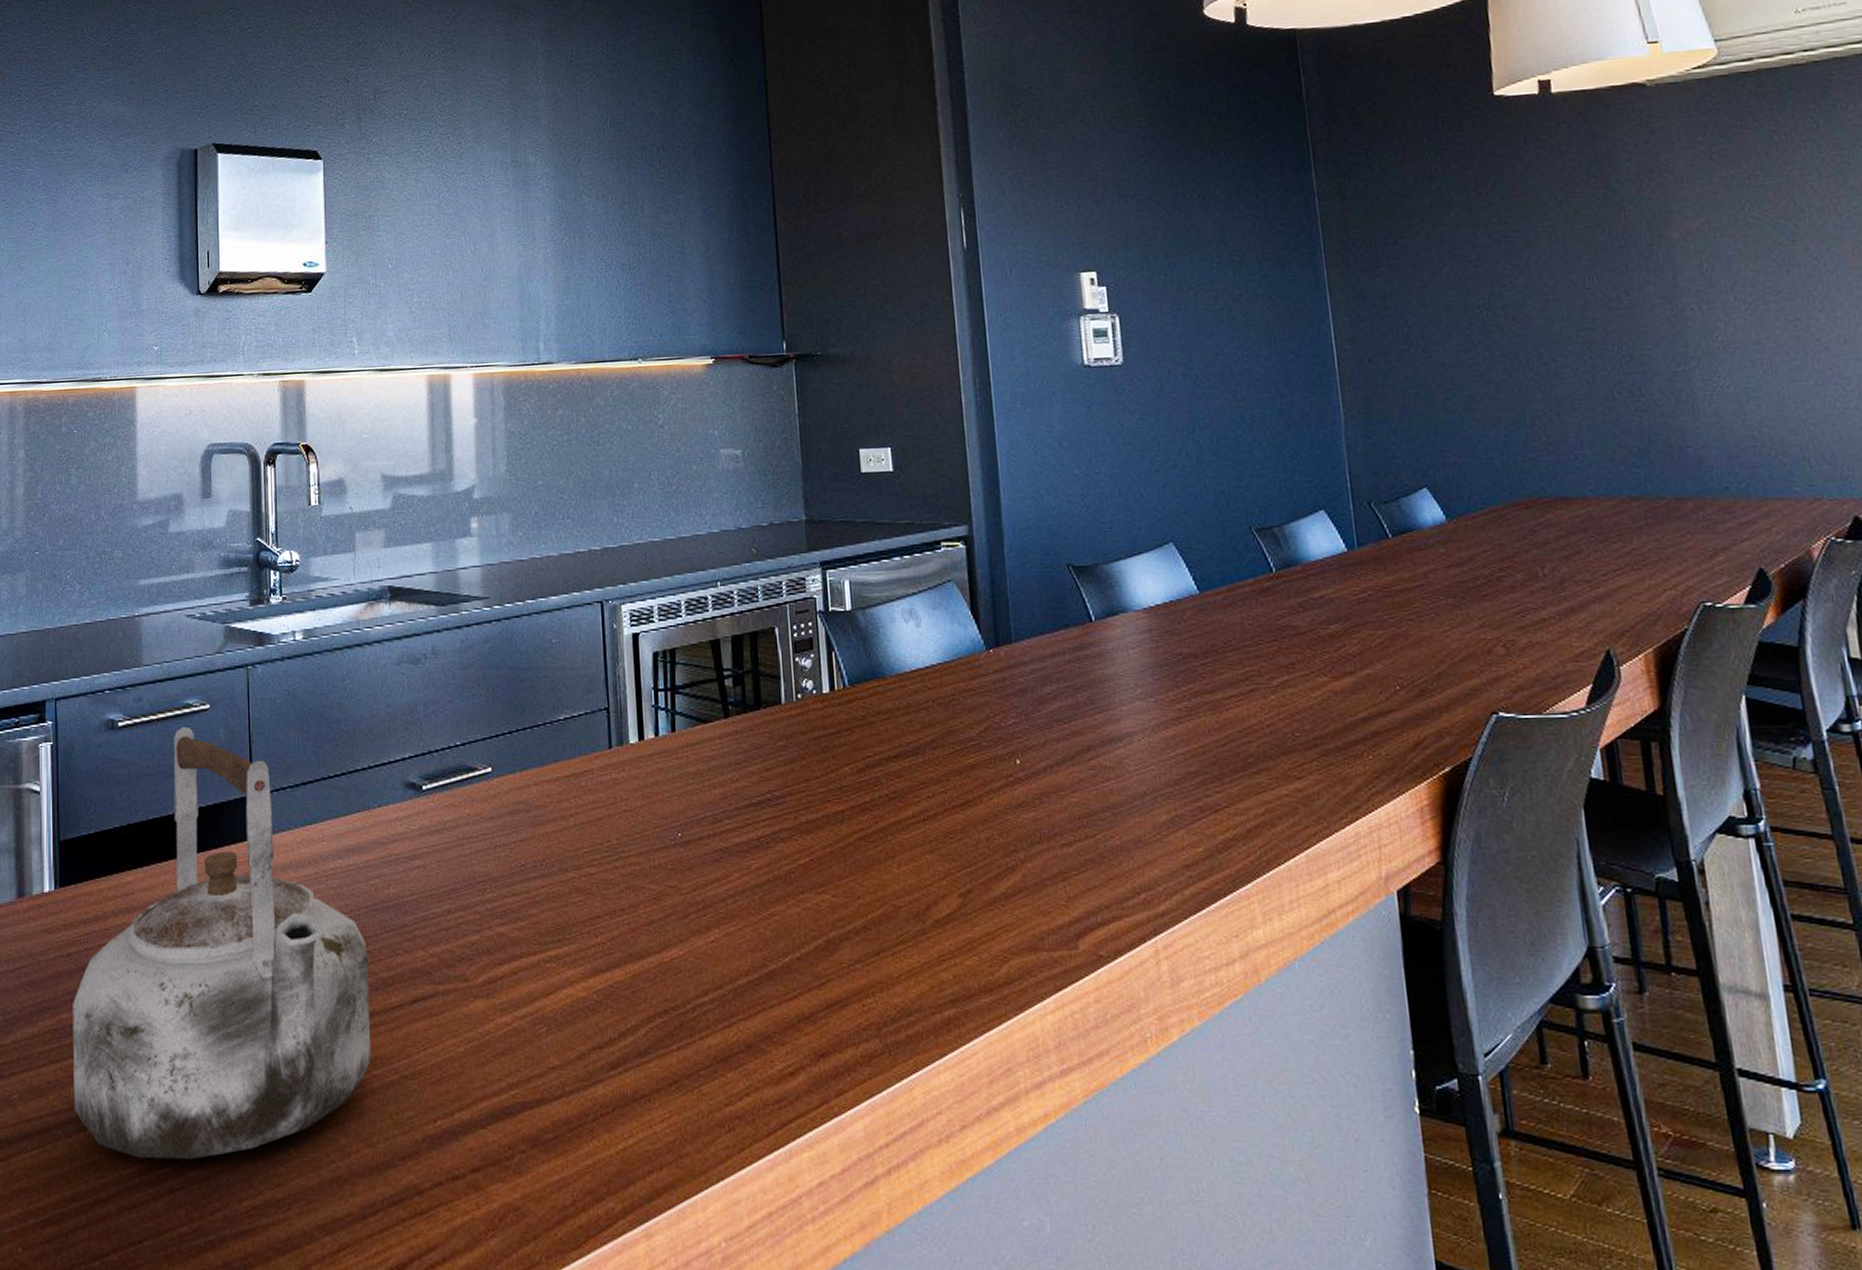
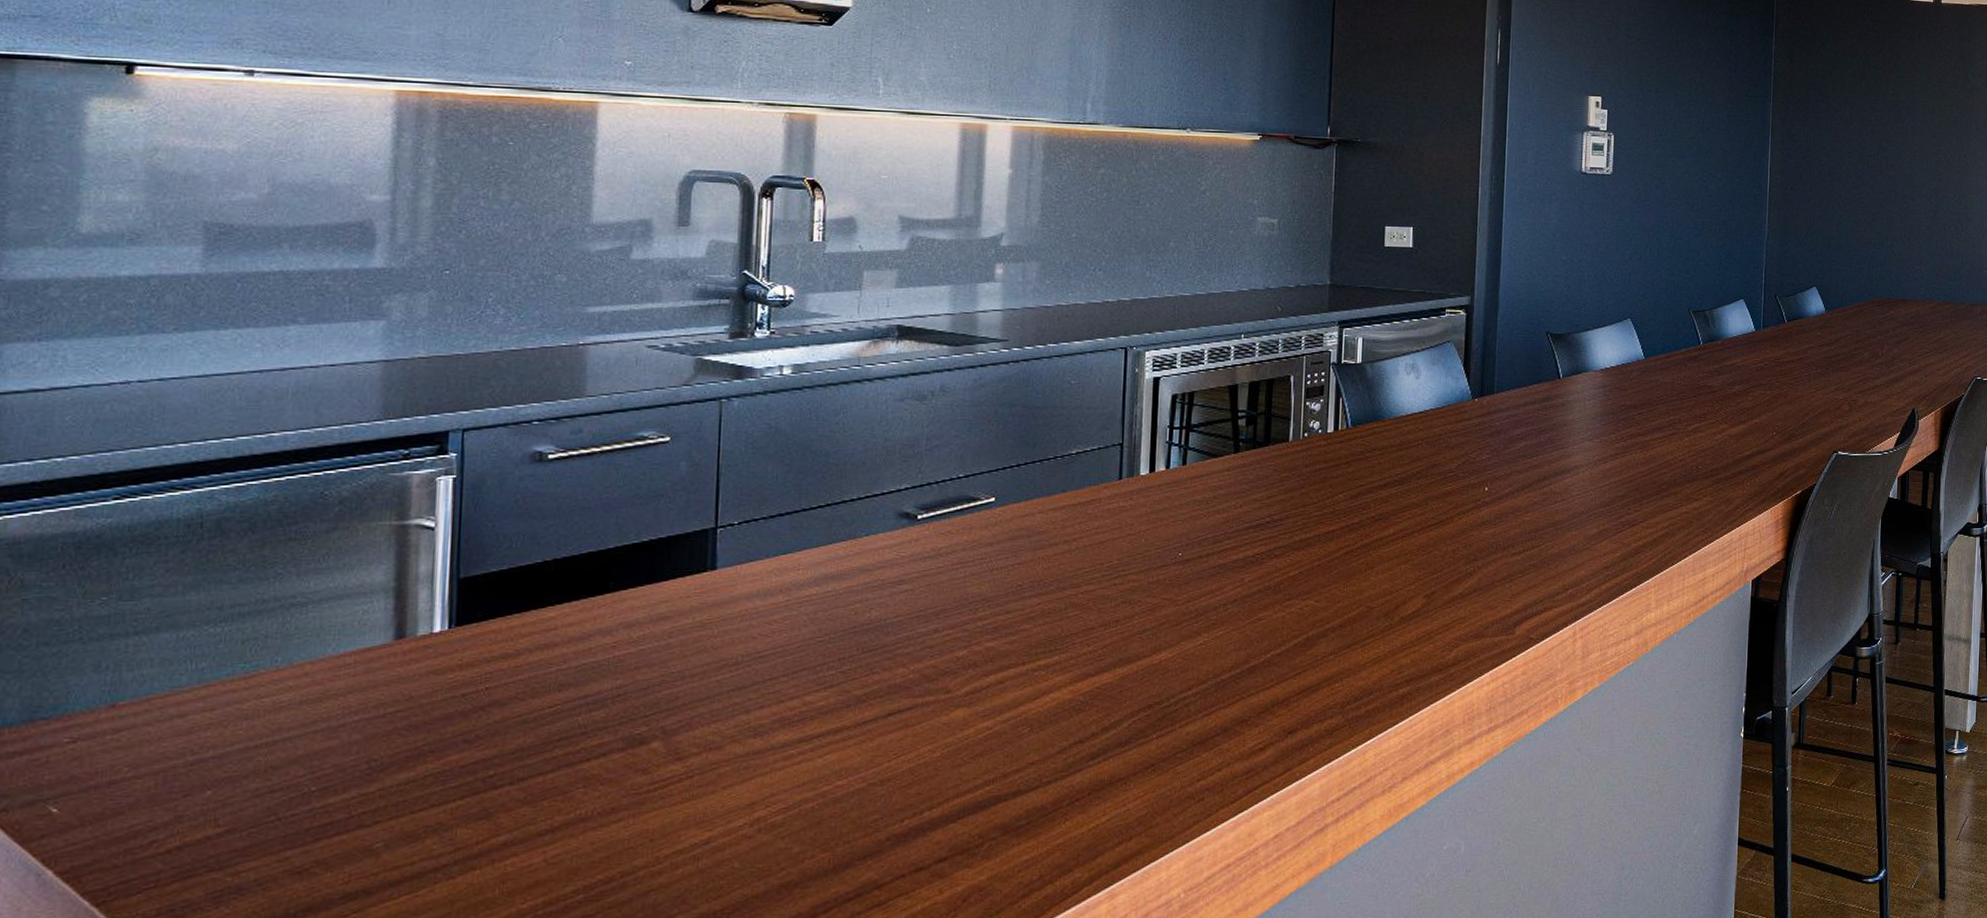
kettle: present [73,726,371,1160] -> none [460,459,841,891]

